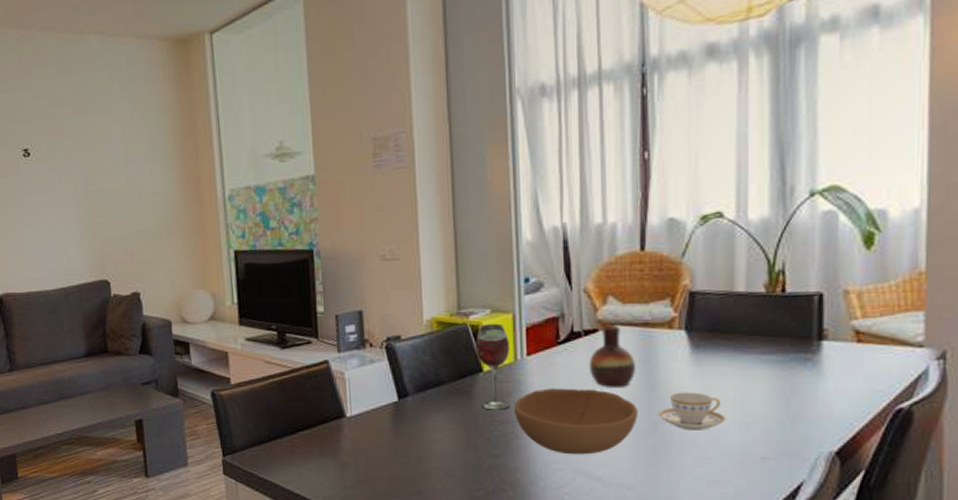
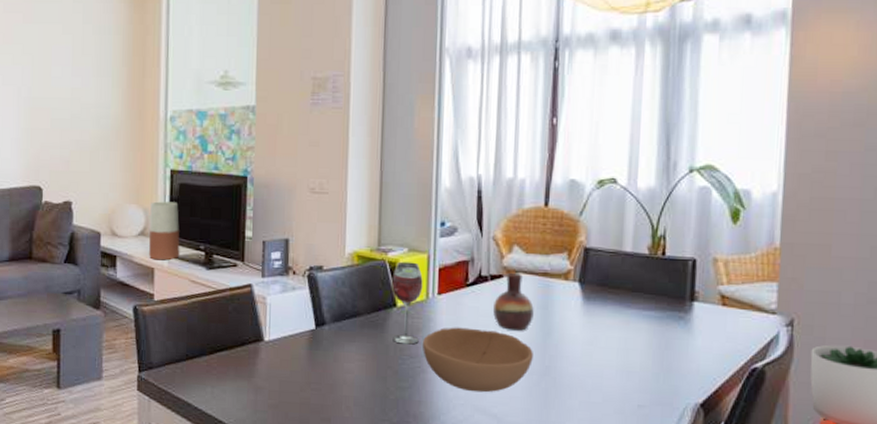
vase: none [217,283,252,344] -> present [149,201,180,261]
teacup: present [657,392,726,430] -> none [550,339,610,376]

